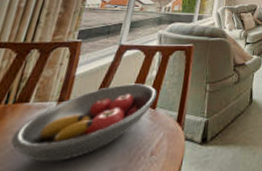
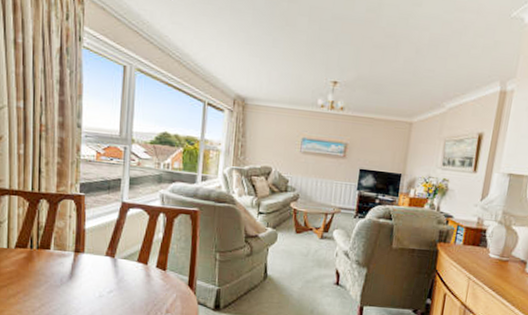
fruit bowl: present [10,83,158,163] -> none [43,243,167,305]

